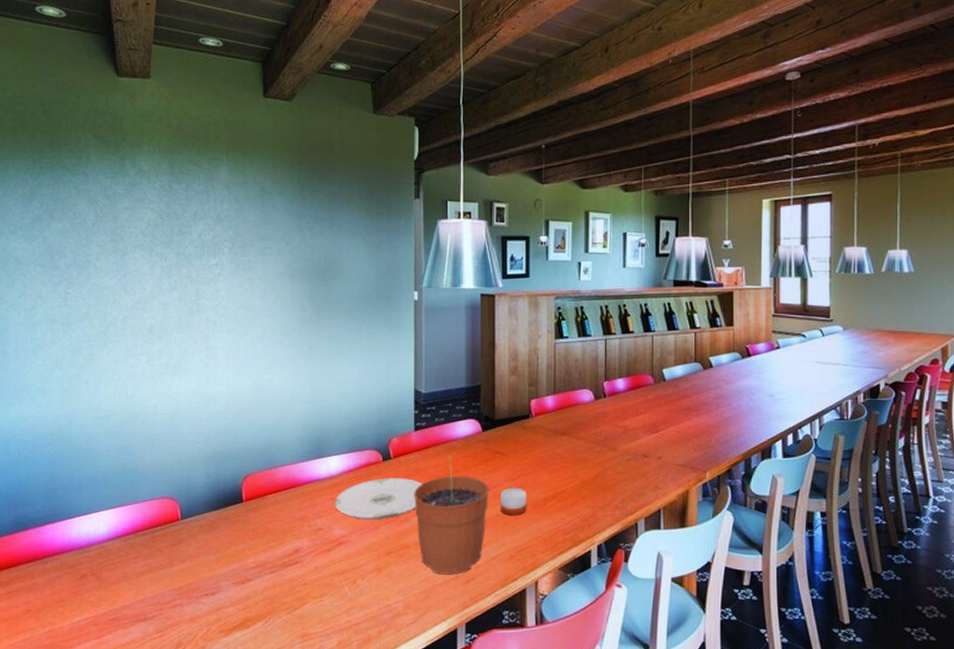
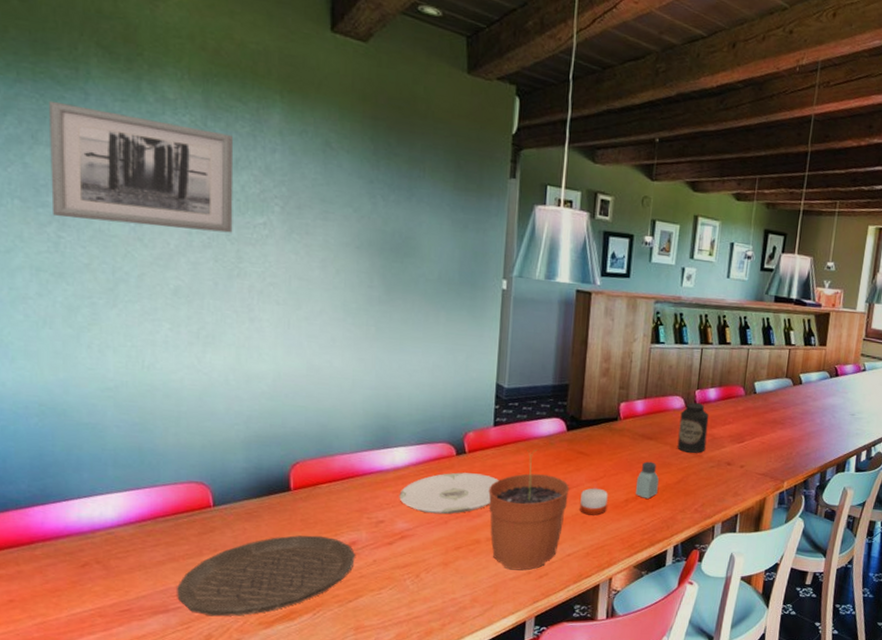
wall art: none [61,185,193,277] -> present [49,100,234,233]
plate: none [153,544,299,625] -> present [177,535,355,617]
saltshaker: none [554,458,575,496] -> present [636,461,659,499]
canister: none [591,395,620,446] -> present [677,402,709,453]

